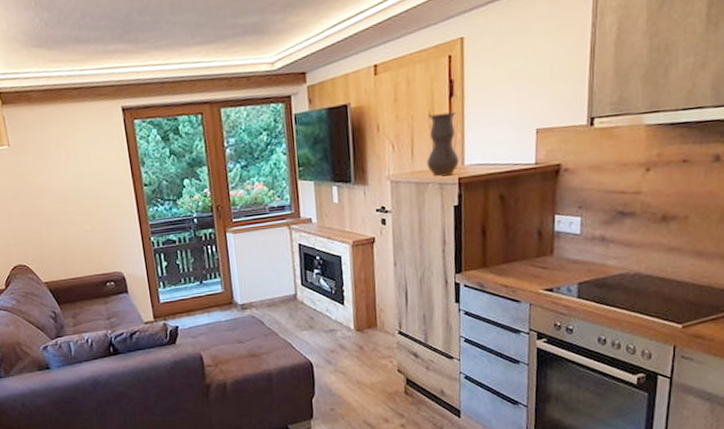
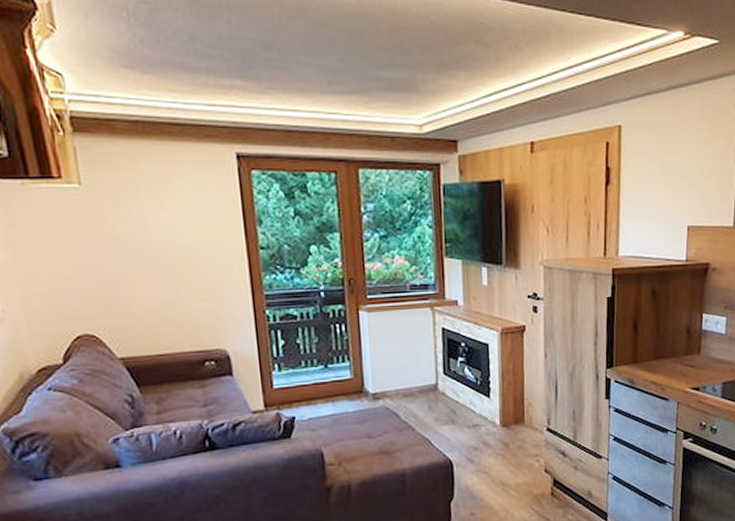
vase: present [426,111,459,177] -> none [581,200,613,266]

